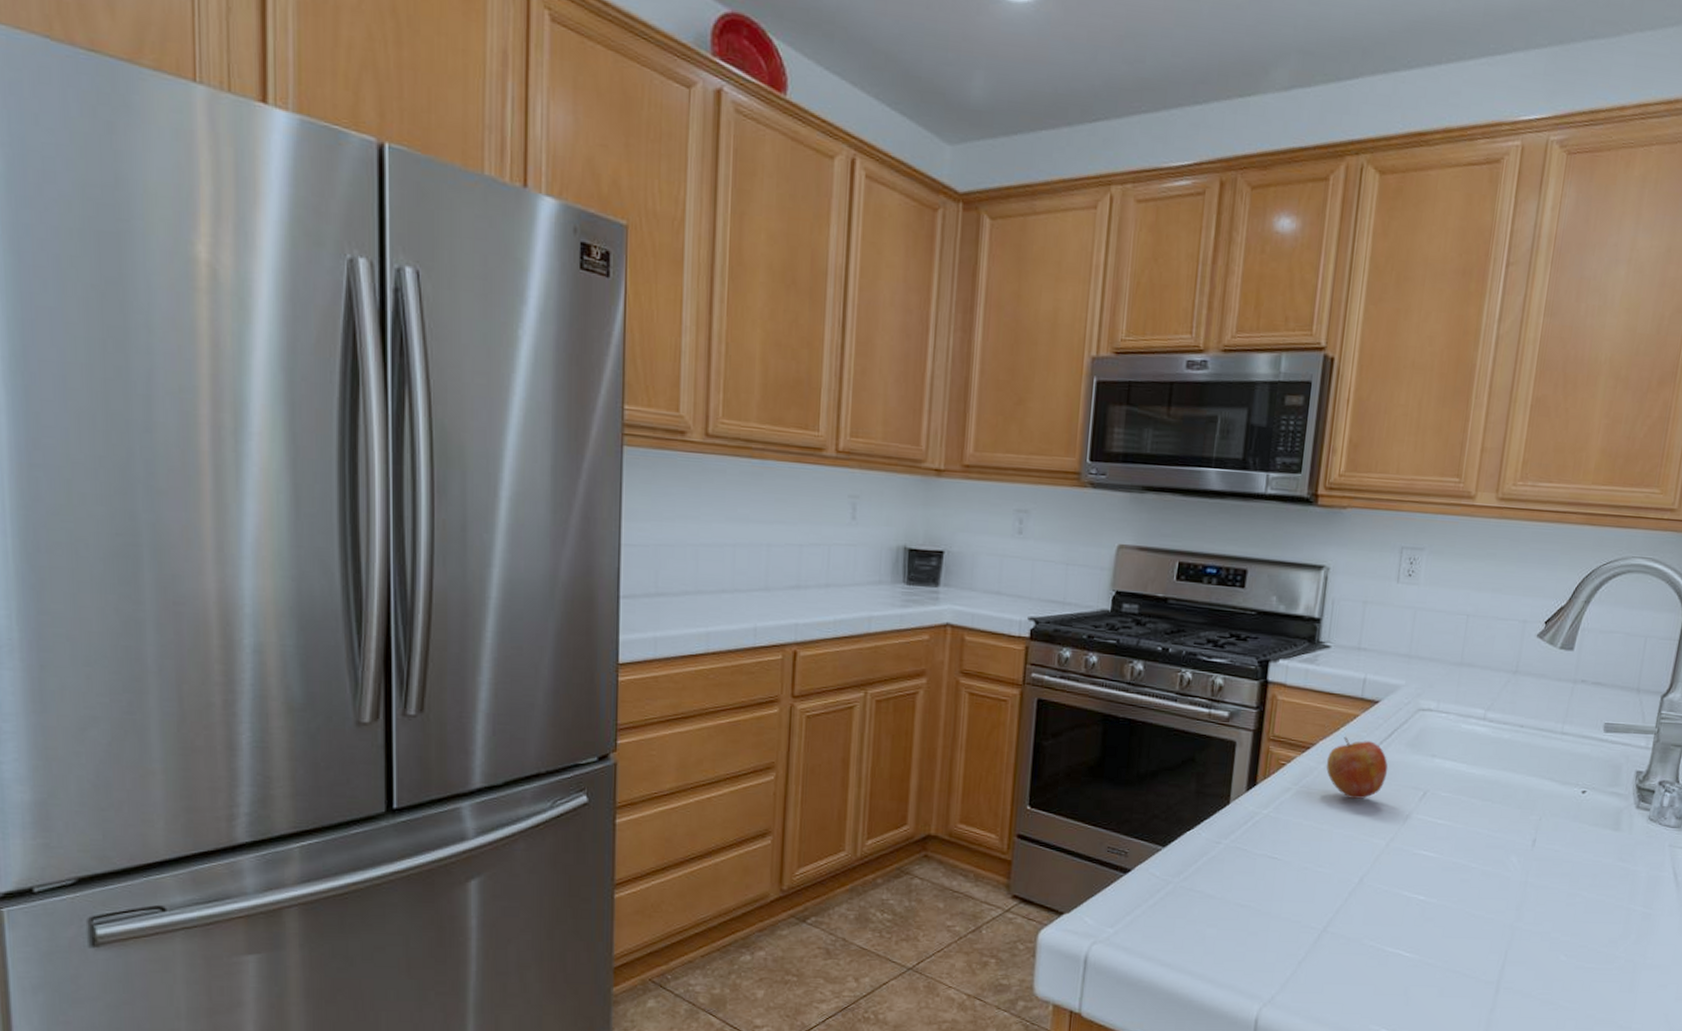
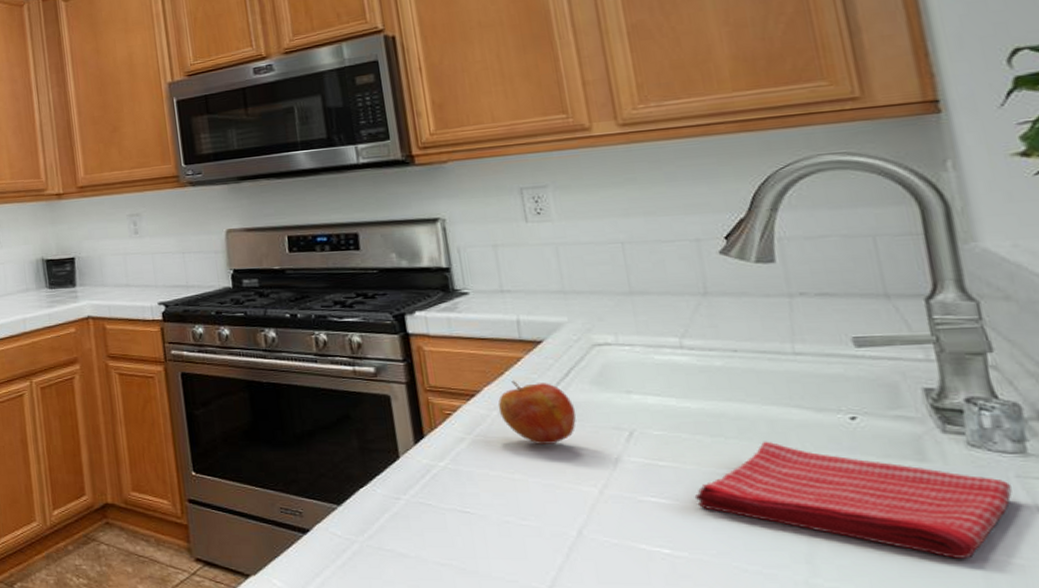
dish towel: none [1455,807,1664,908] -> present [694,441,1012,559]

